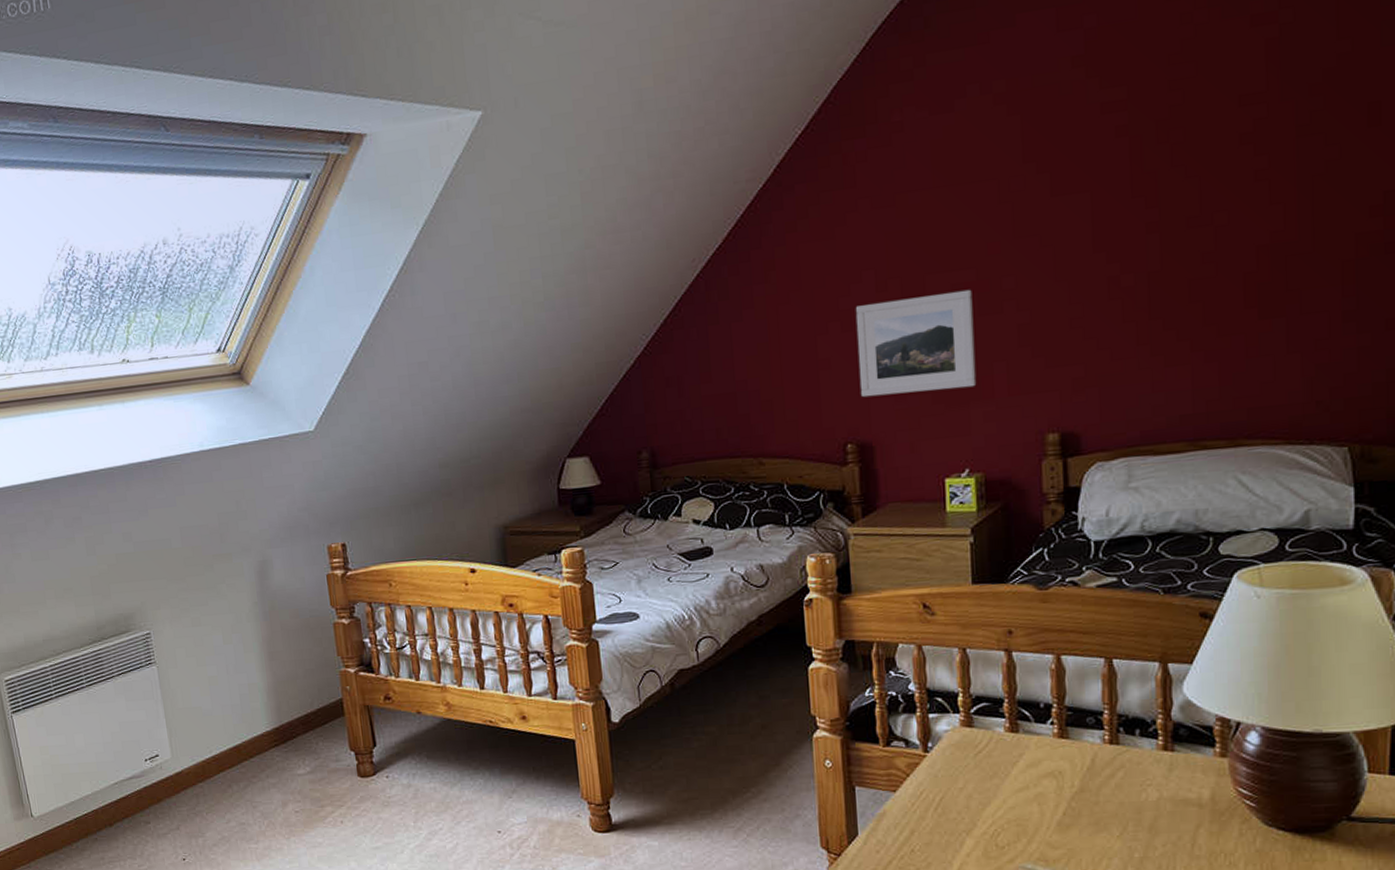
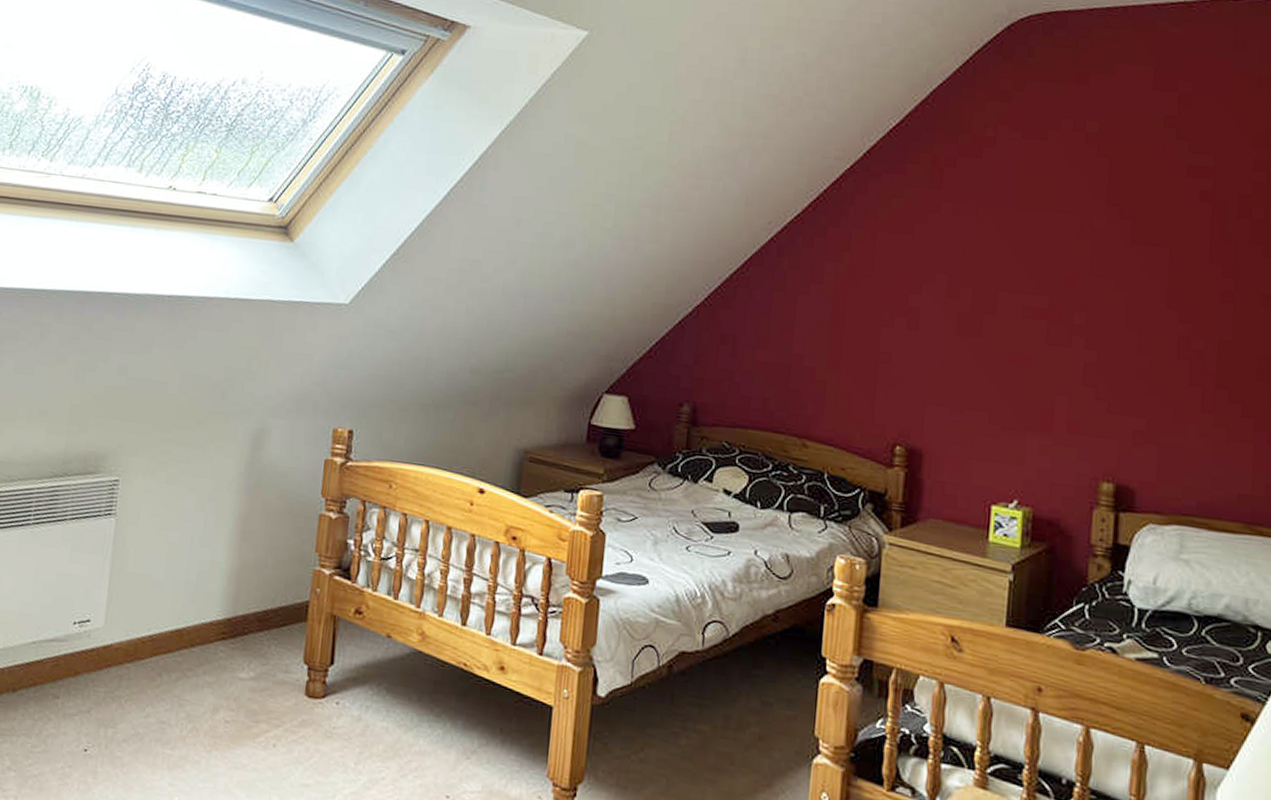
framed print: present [855,289,977,398] -> none [916,306,1043,416]

